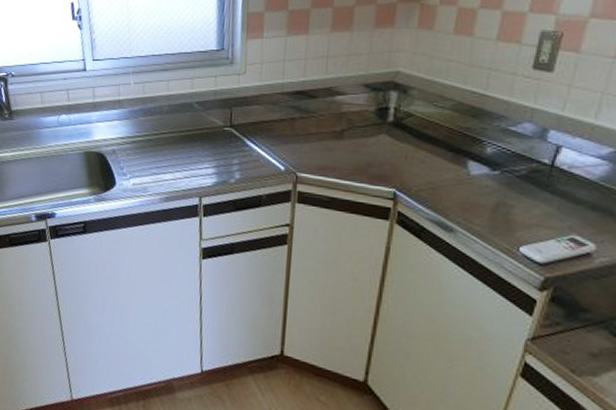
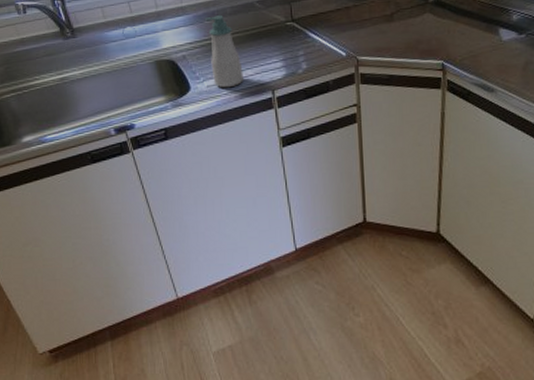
soap bottle: none [139,113,172,189] -> present [205,15,243,88]

